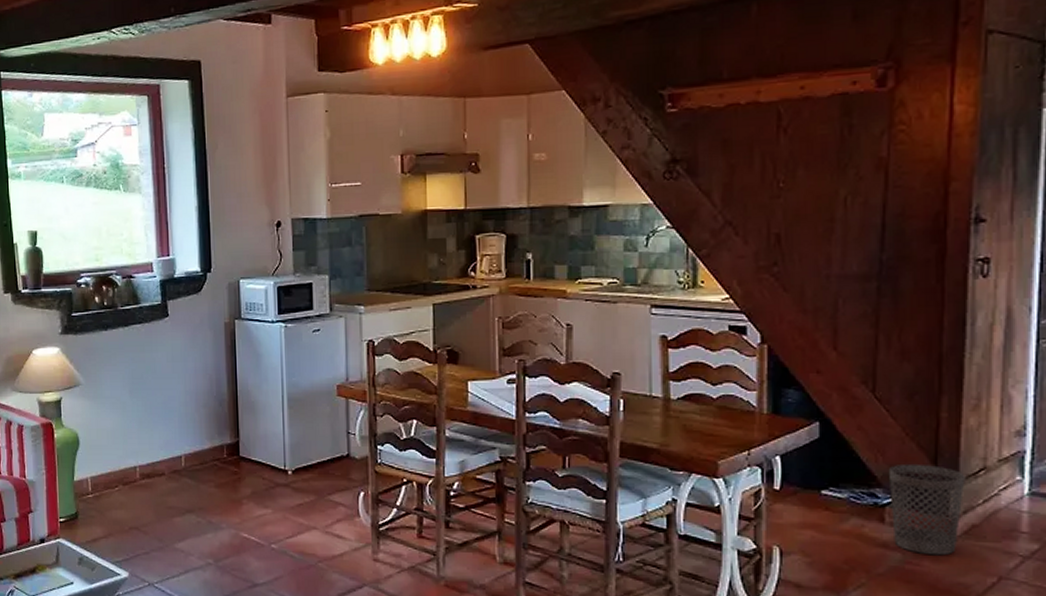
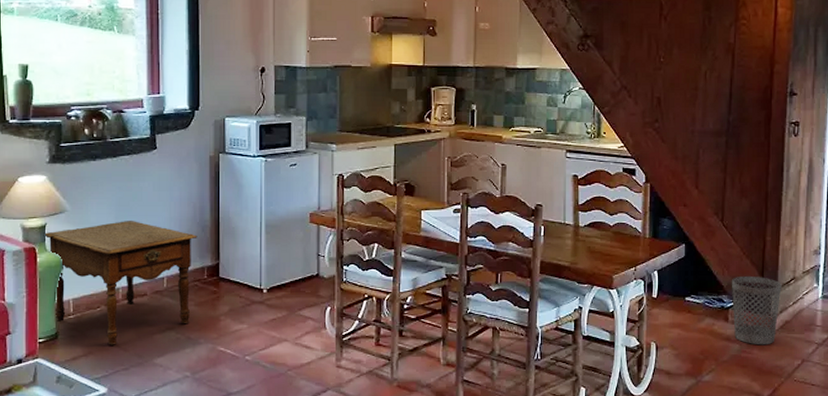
side table: none [59,395,215,527] -> present [43,221,198,345]

